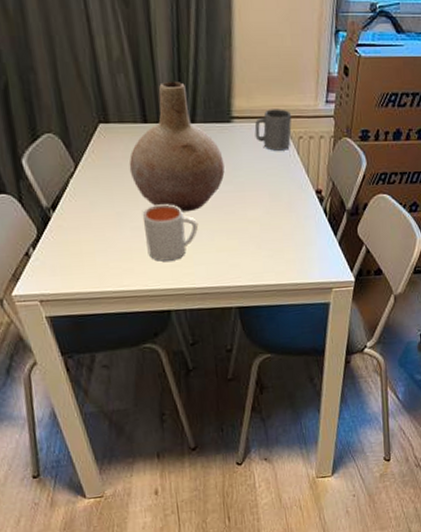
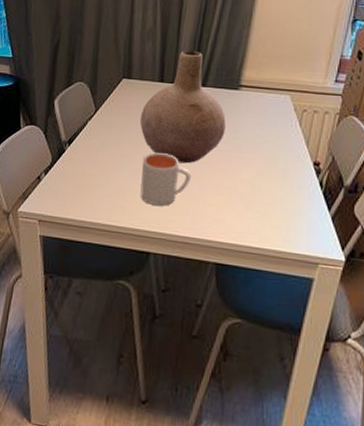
mug: present [254,109,292,151] -> none [259,82,299,121]

